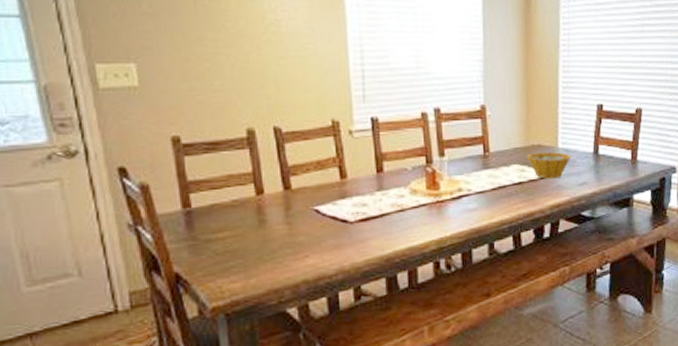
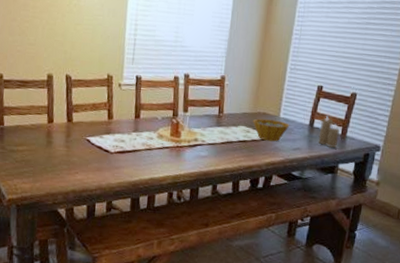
candle: none [606,138,629,177] -> present [318,115,340,148]

